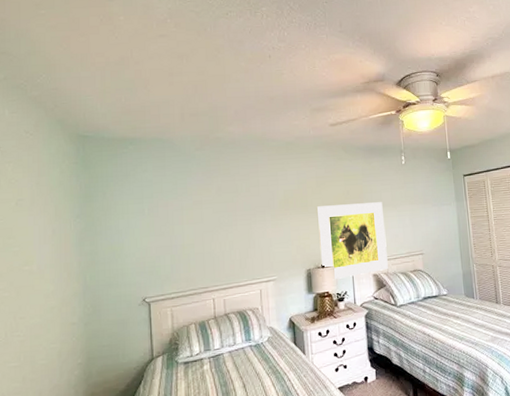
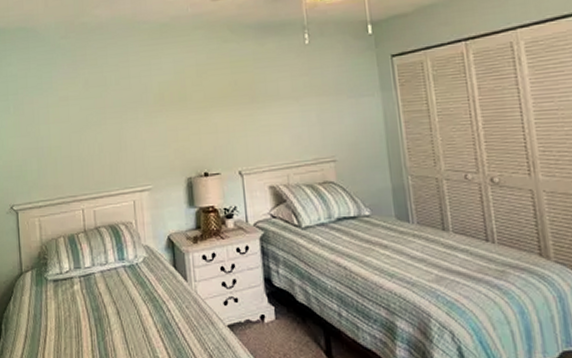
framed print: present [316,202,388,280] -> none [197,94,289,192]

